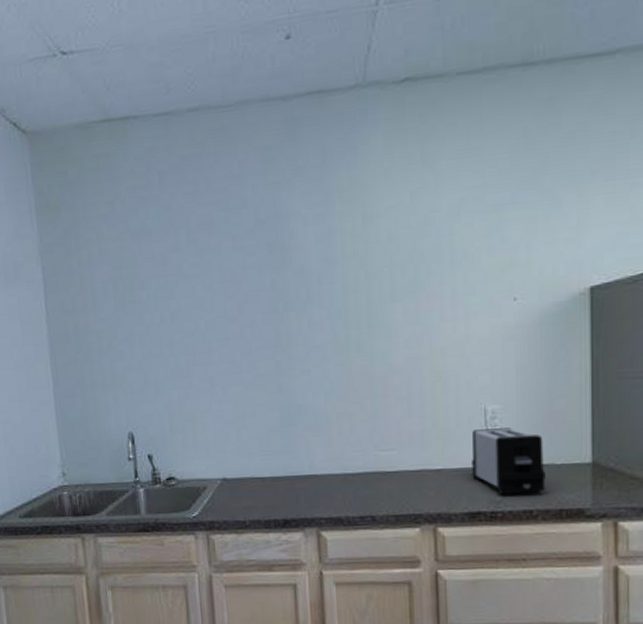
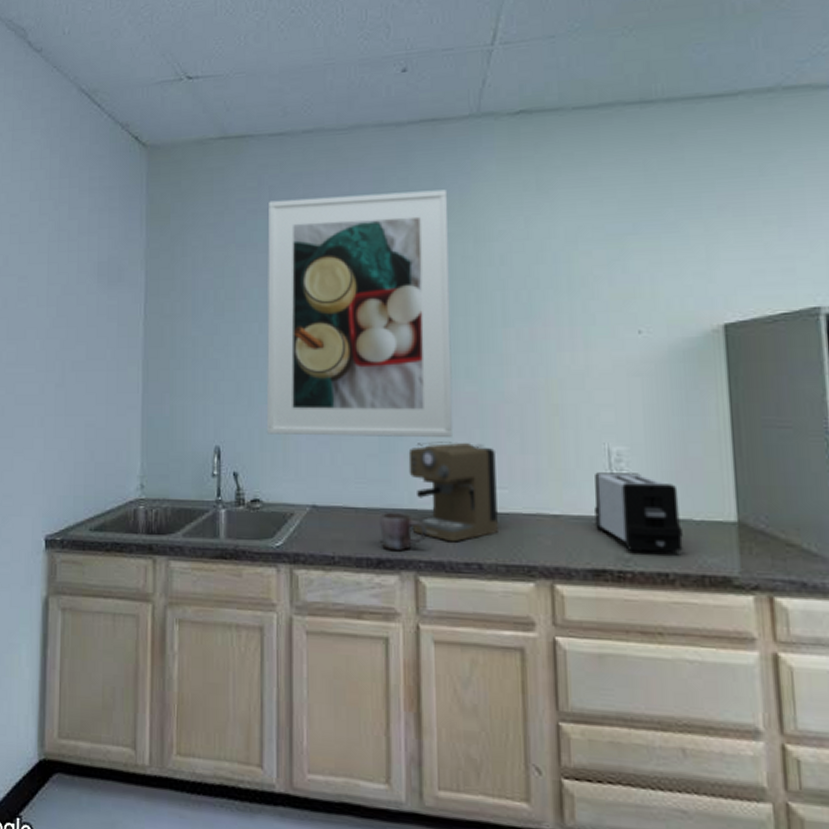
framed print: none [159,166,347,418] -> present [266,189,453,437]
mug: none [284,478,327,512] -> present [380,511,428,551]
coffee maker: none [307,412,388,500] -> present [408,441,498,542]

